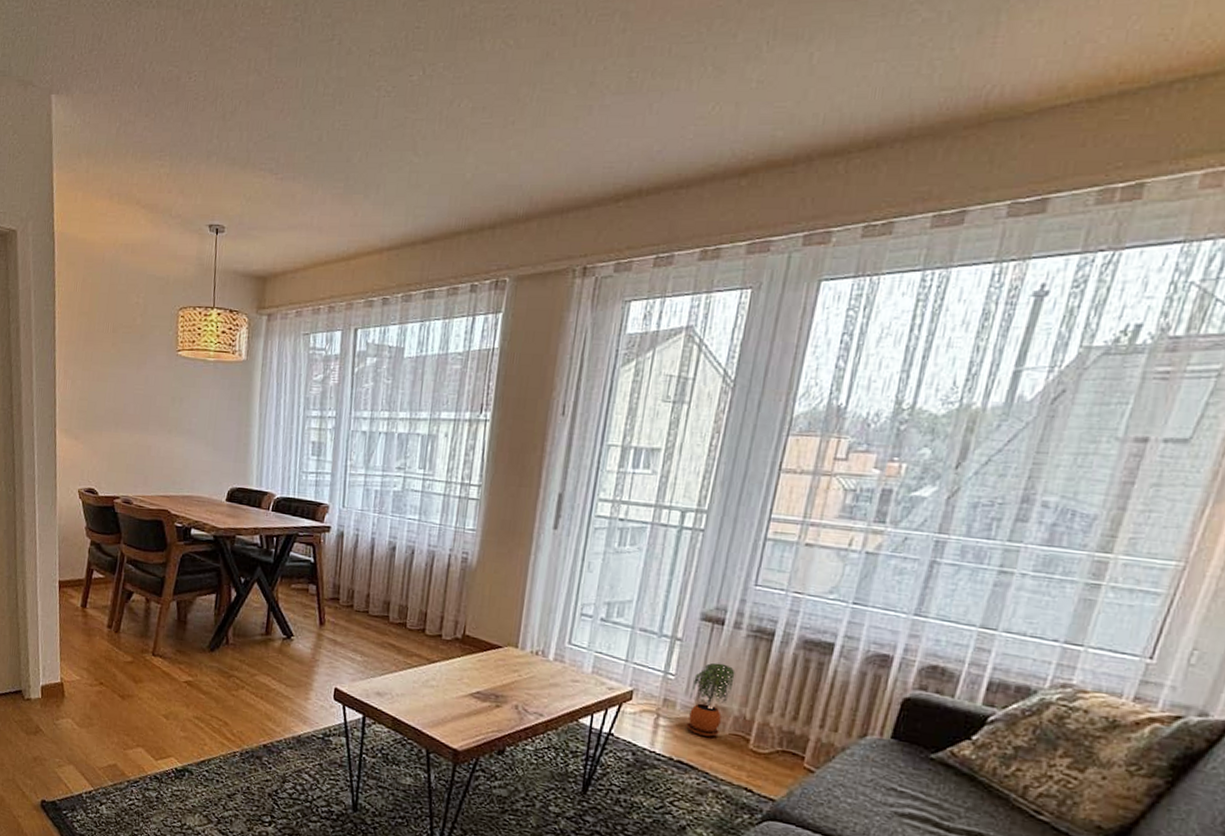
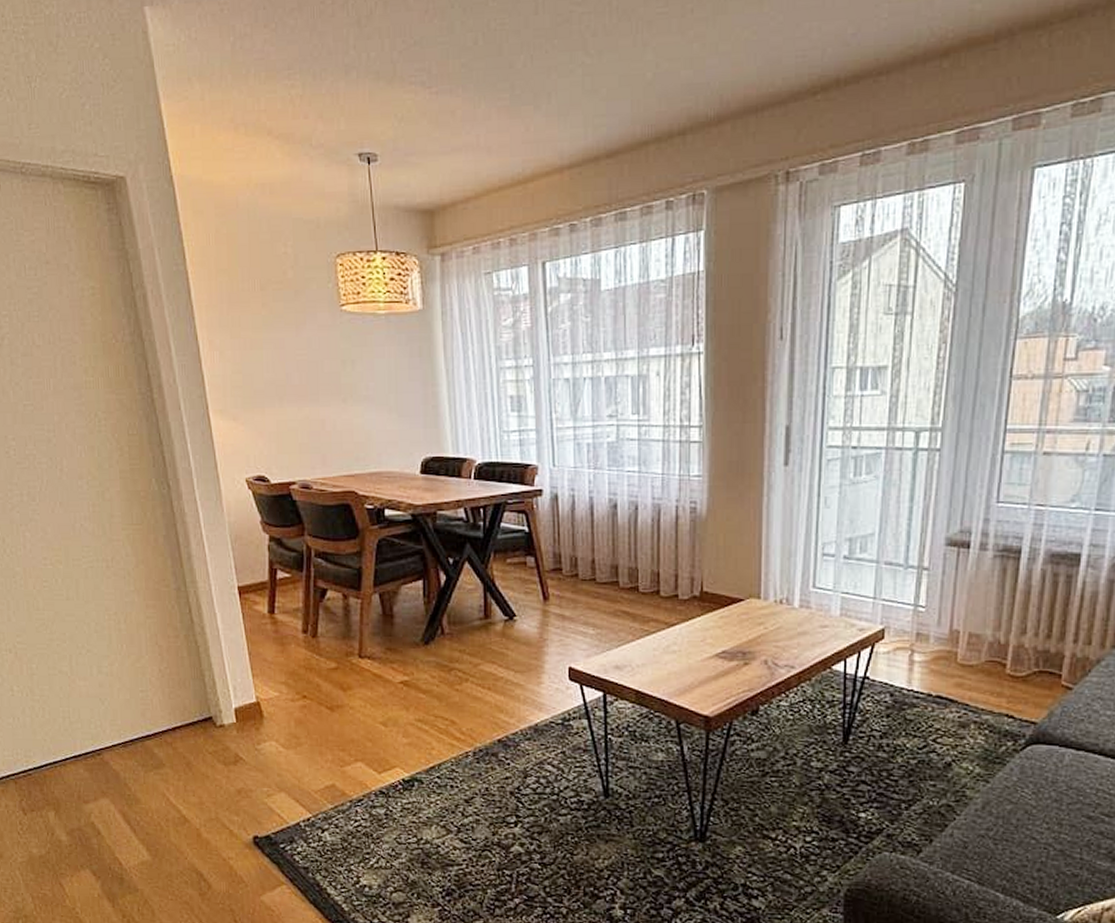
potted plant: present [686,662,736,737] -> none [942,589,986,666]

